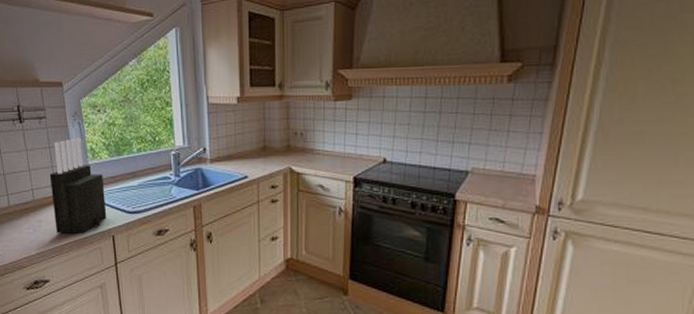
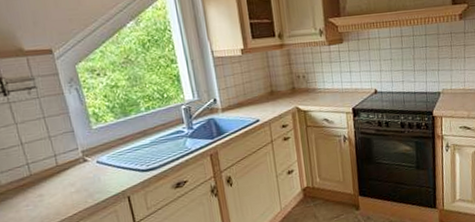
knife block: present [49,137,107,234] -> none [47,103,120,205]

